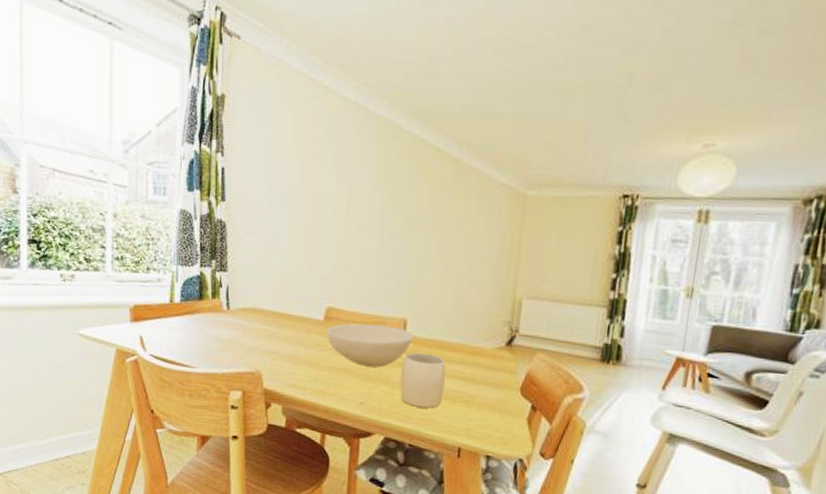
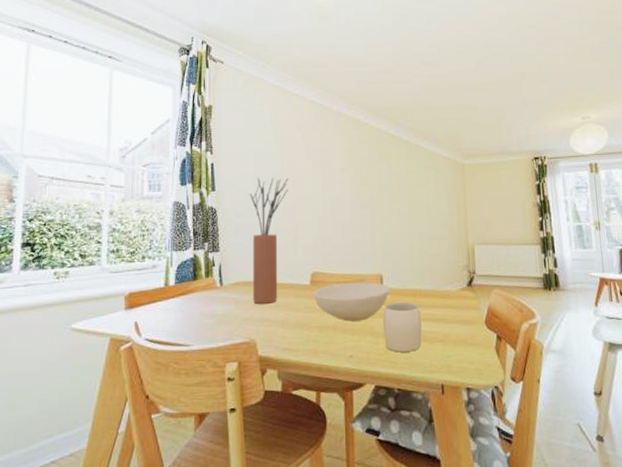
vase: none [261,189,309,336] -> present [250,177,289,305]

